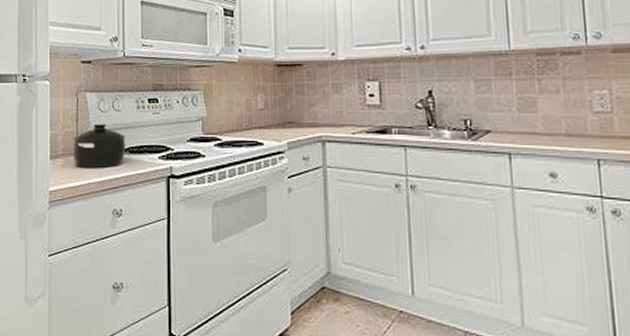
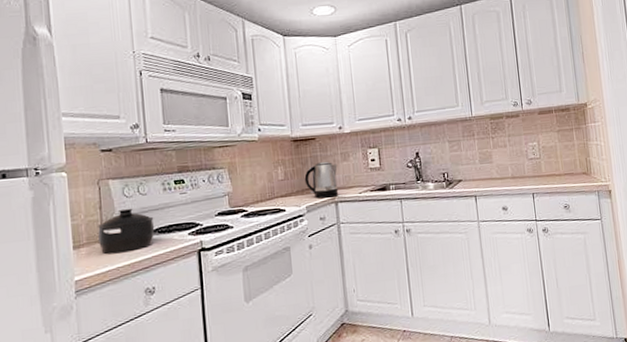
kettle: none [287,92,327,135] -> present [304,161,339,199]

